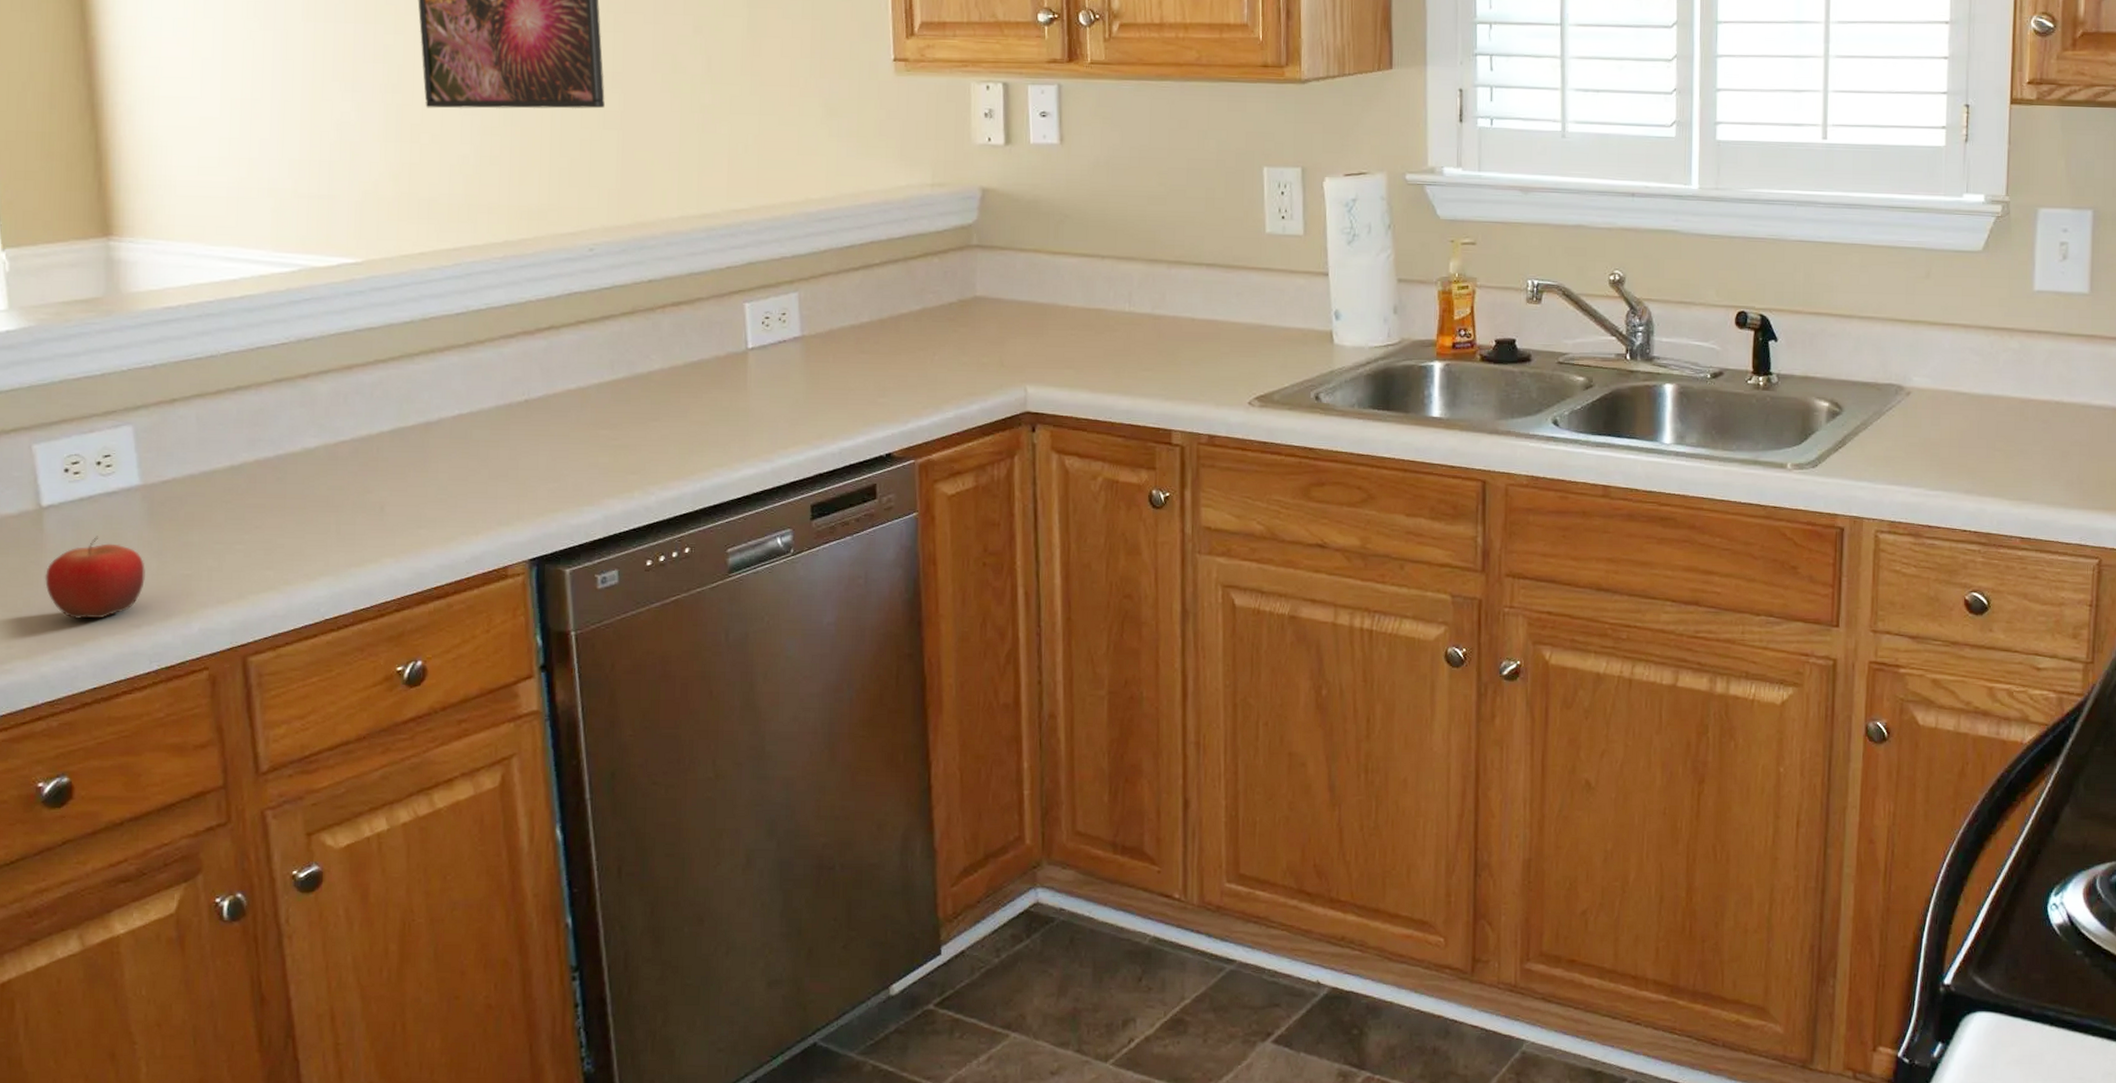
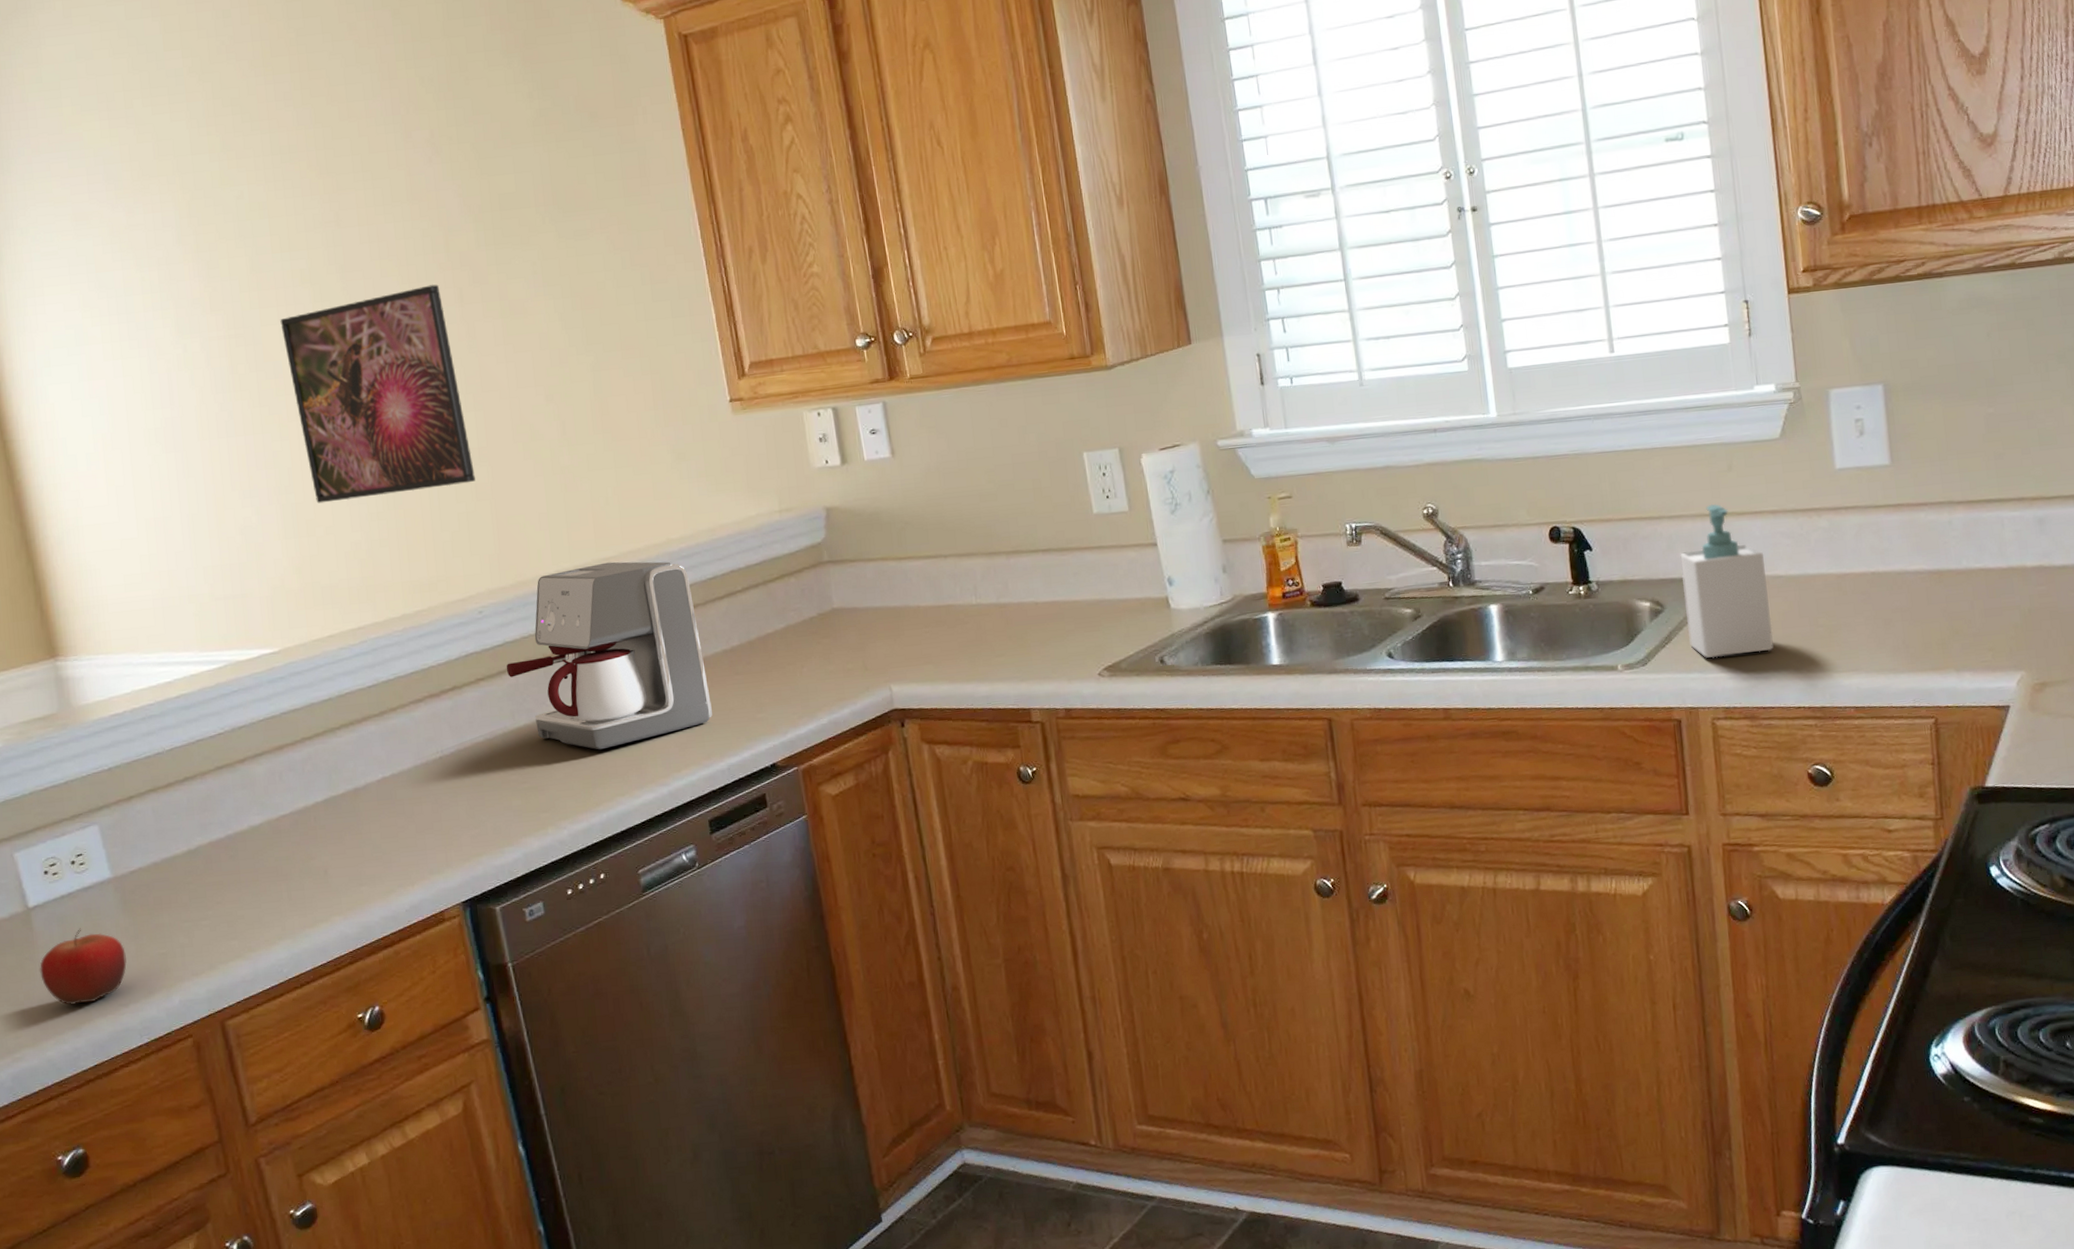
coffee maker: none [611,214,831,415] -> present [506,561,713,750]
soap bottle: none [1863,309,1950,469] -> present [1680,503,1774,658]

